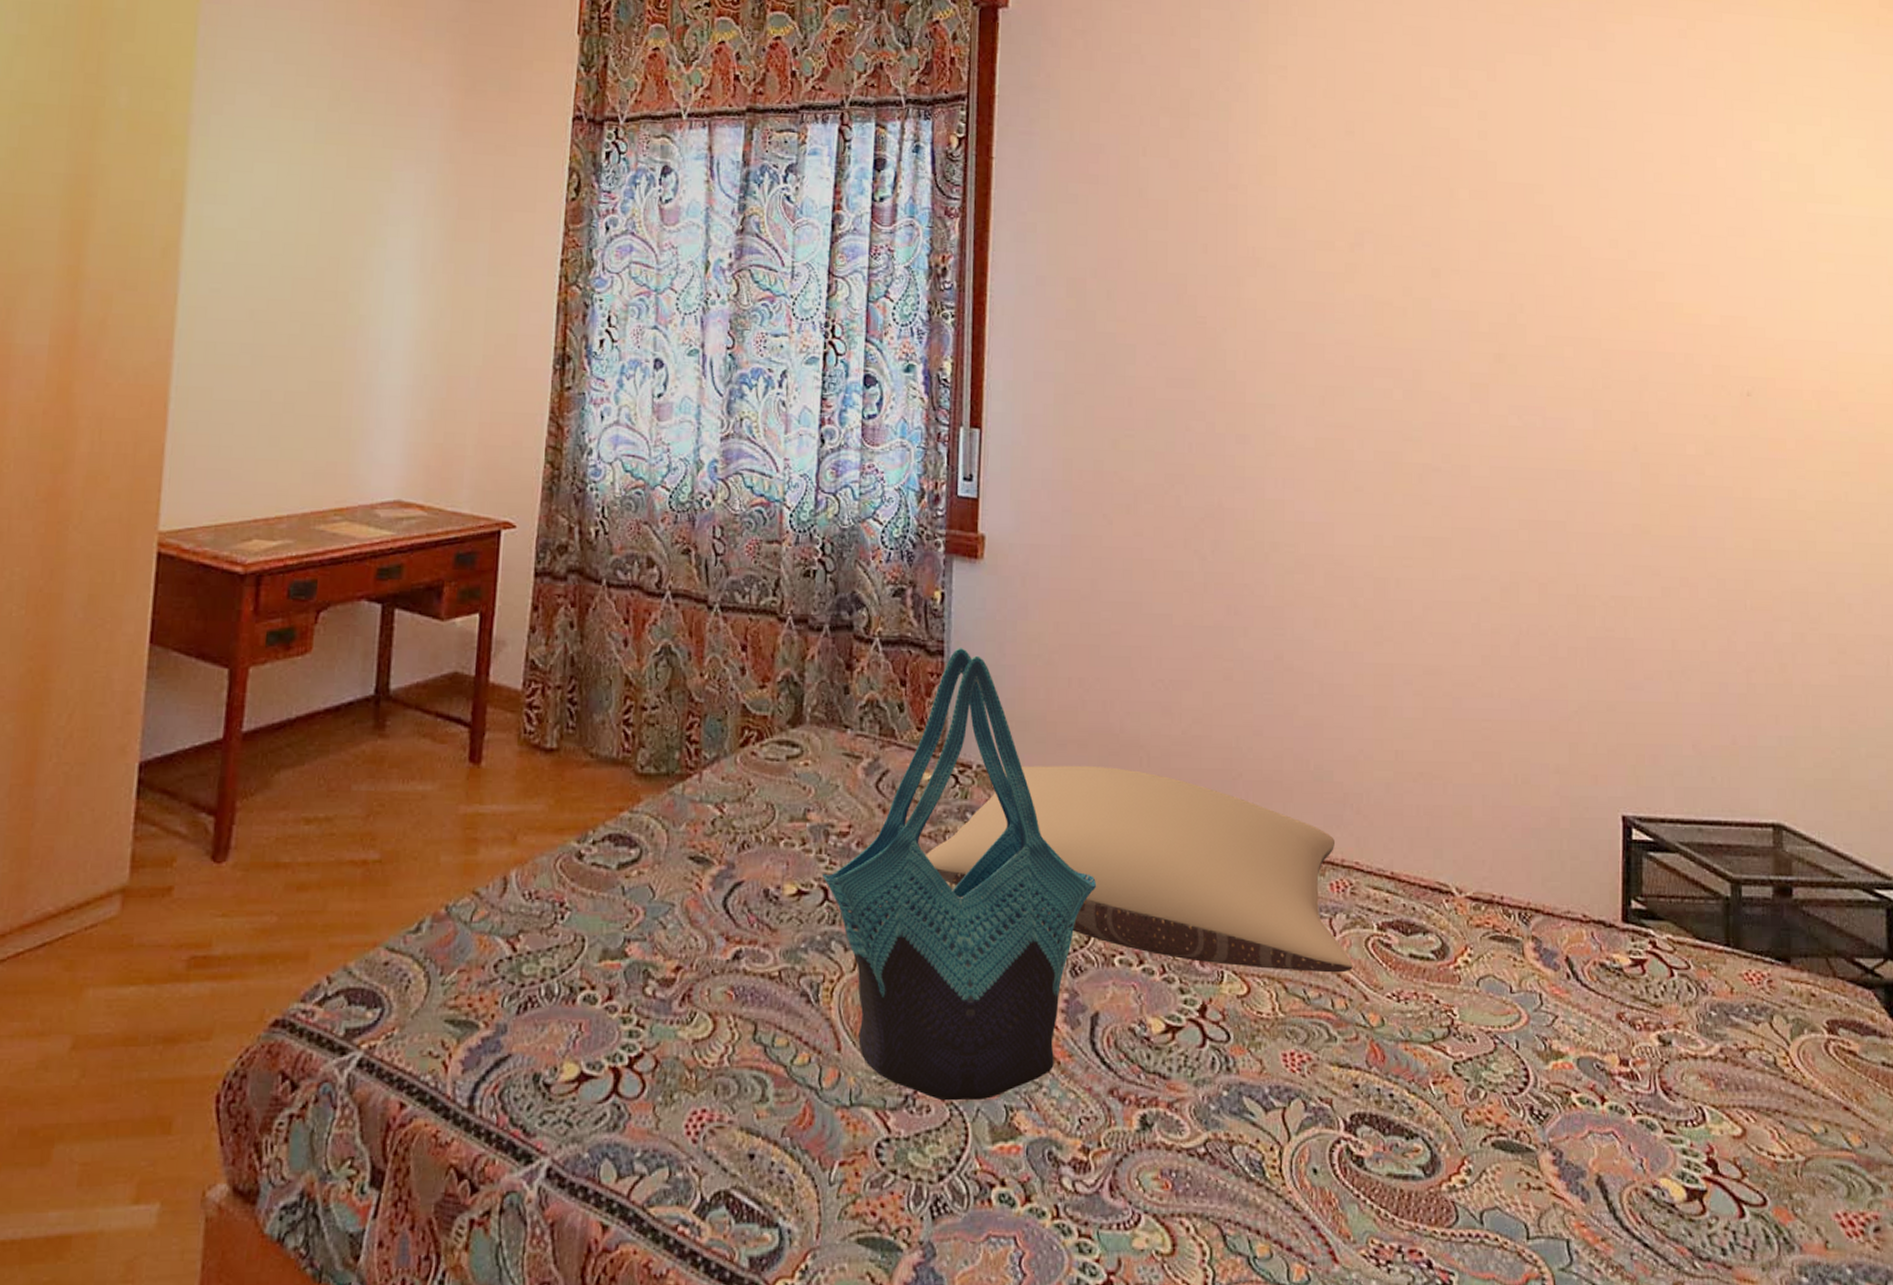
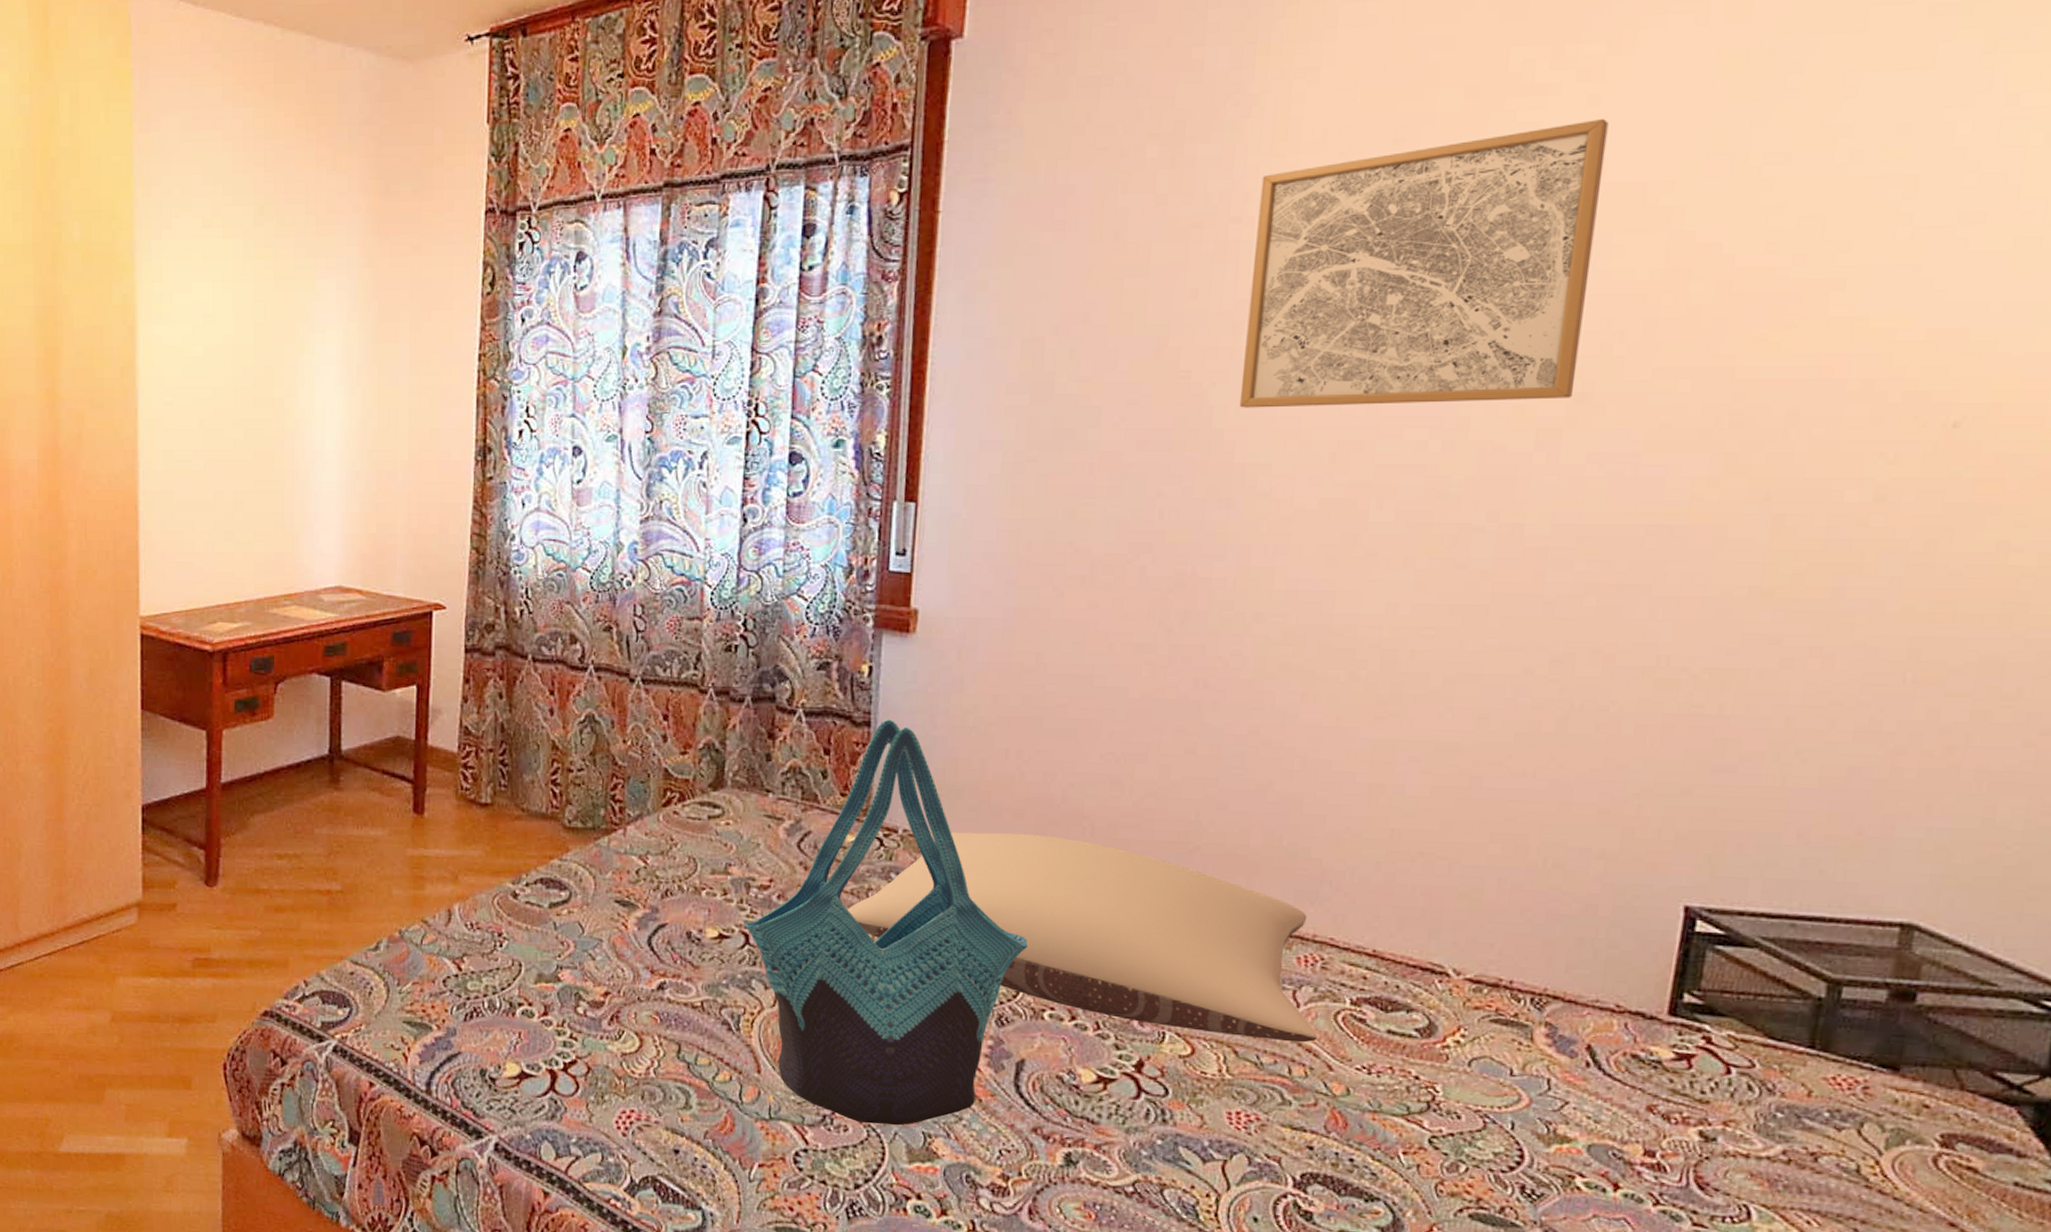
wall art: none [1246,130,1495,358] -> present [1239,119,1609,408]

